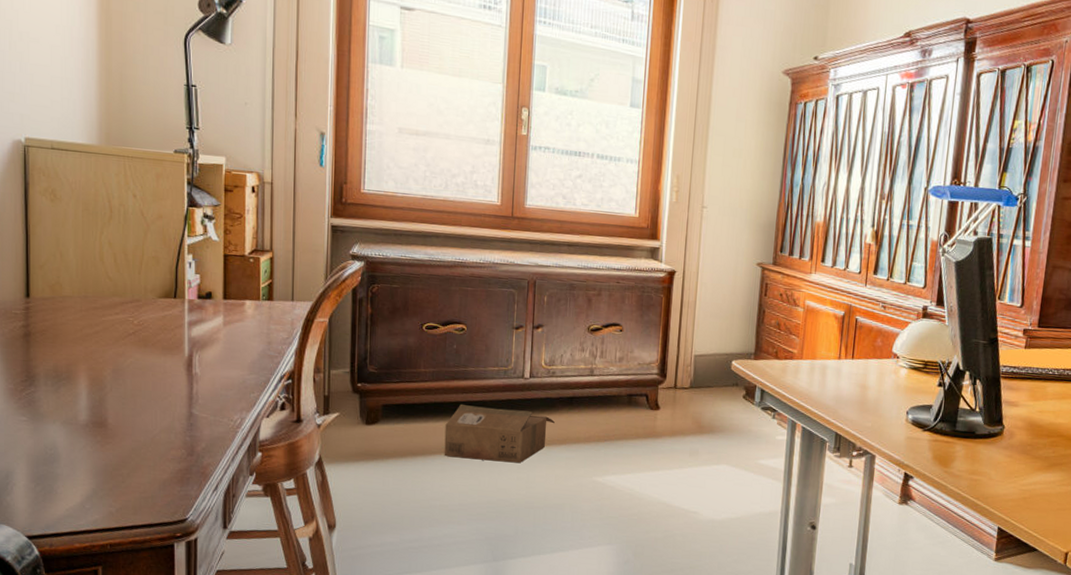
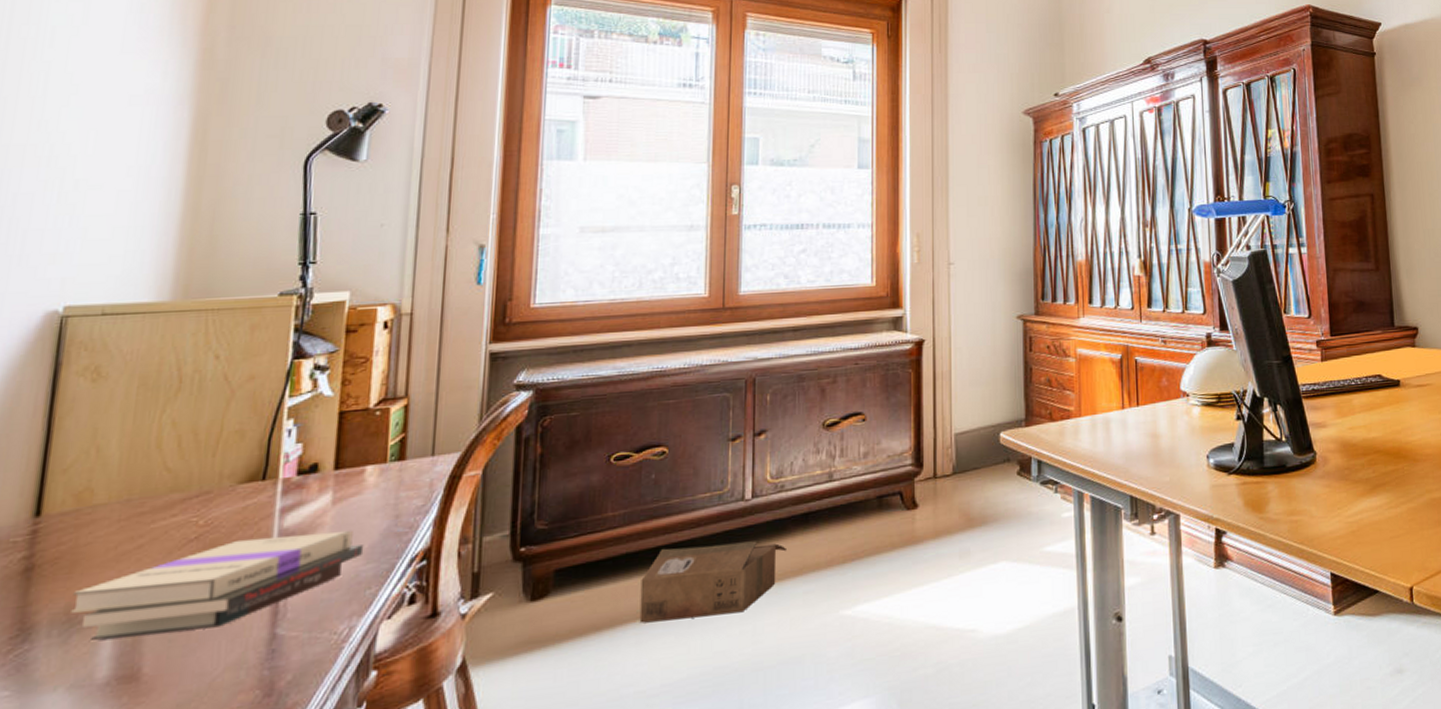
books: none [58,339,248,401] -> present [71,530,364,640]

